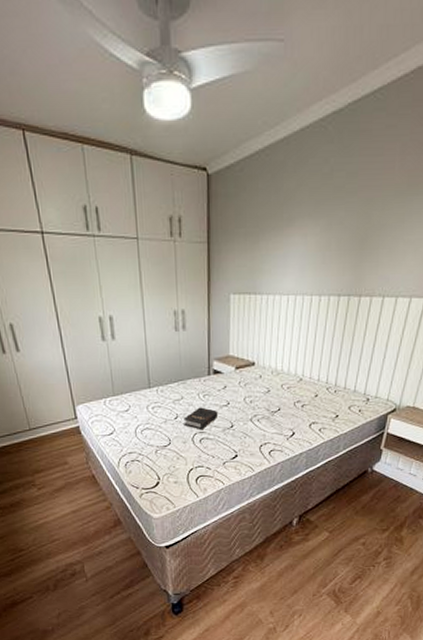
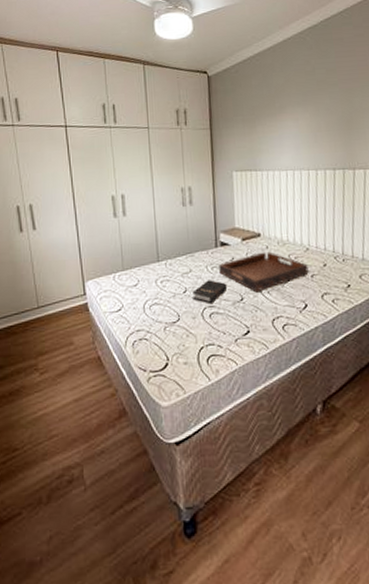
serving tray: none [211,381,300,420] -> present [219,251,309,293]

